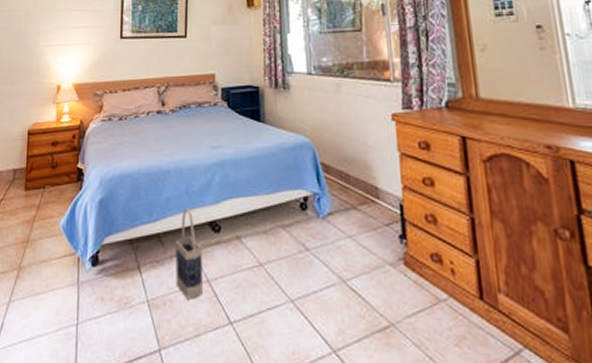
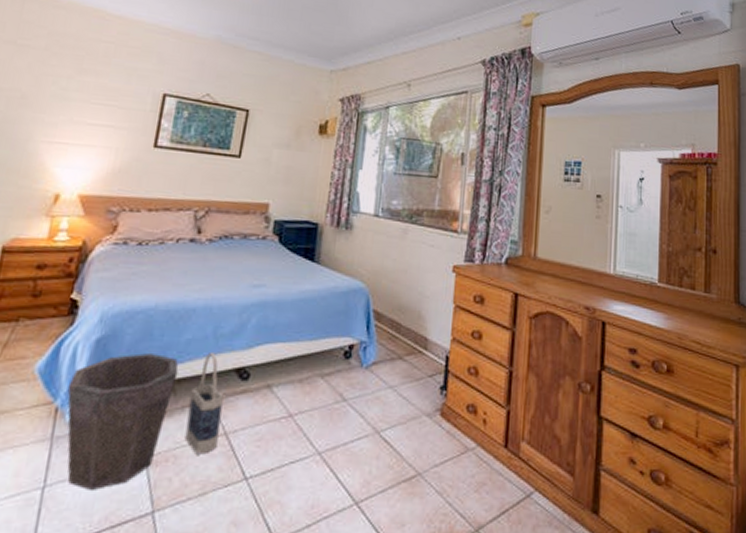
waste bin: none [84,211,163,328] -> present [67,353,179,490]

